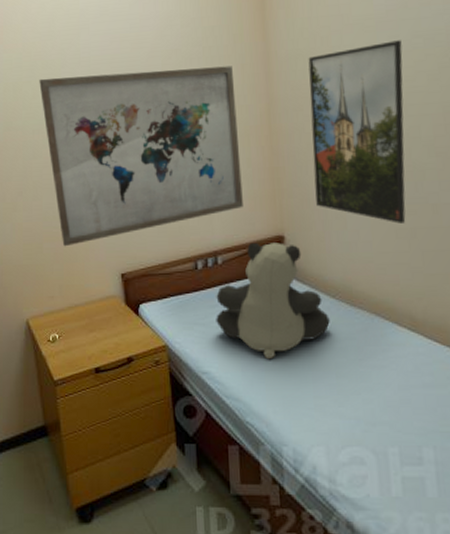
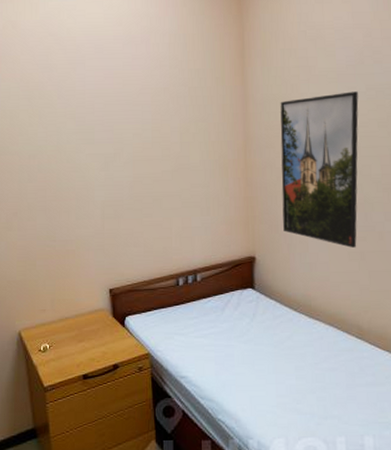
wall art: present [39,66,243,247] -> none [36,105,221,264]
teddy bear: present [216,242,330,360] -> none [194,262,292,365]

